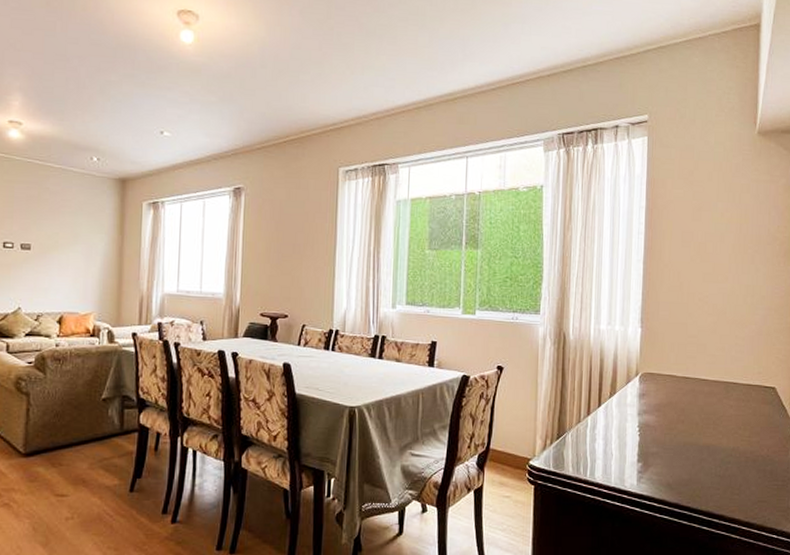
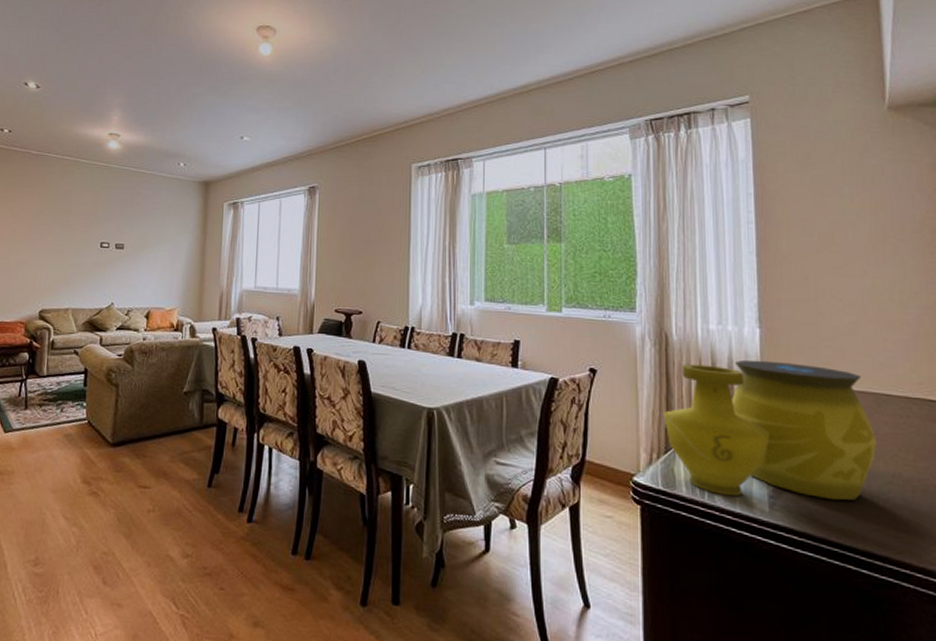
decorative vase: none [558,355,724,474] -> present [664,359,878,501]

